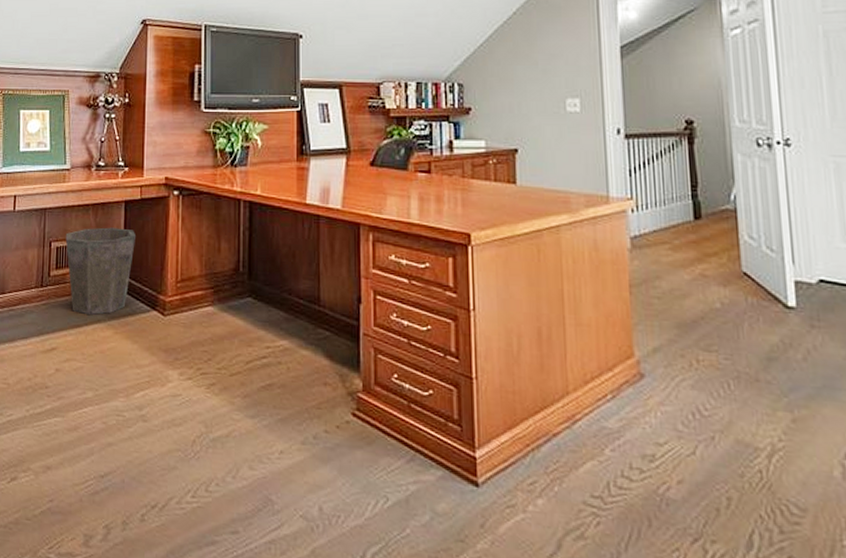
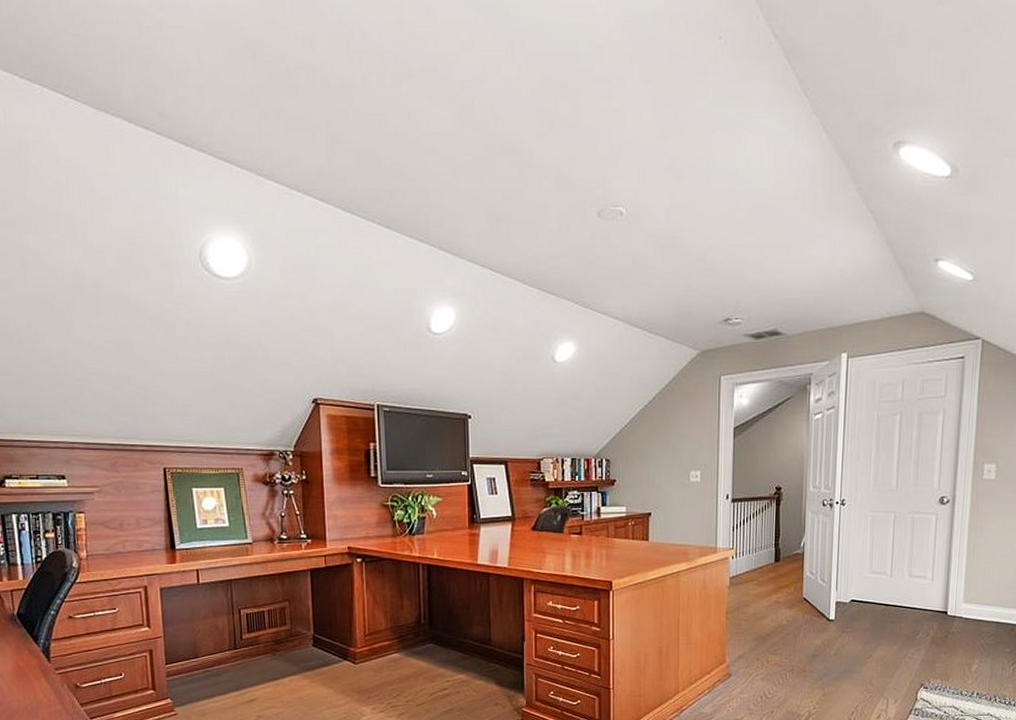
waste bin: present [65,227,137,315] -> none [254,593,324,669]

